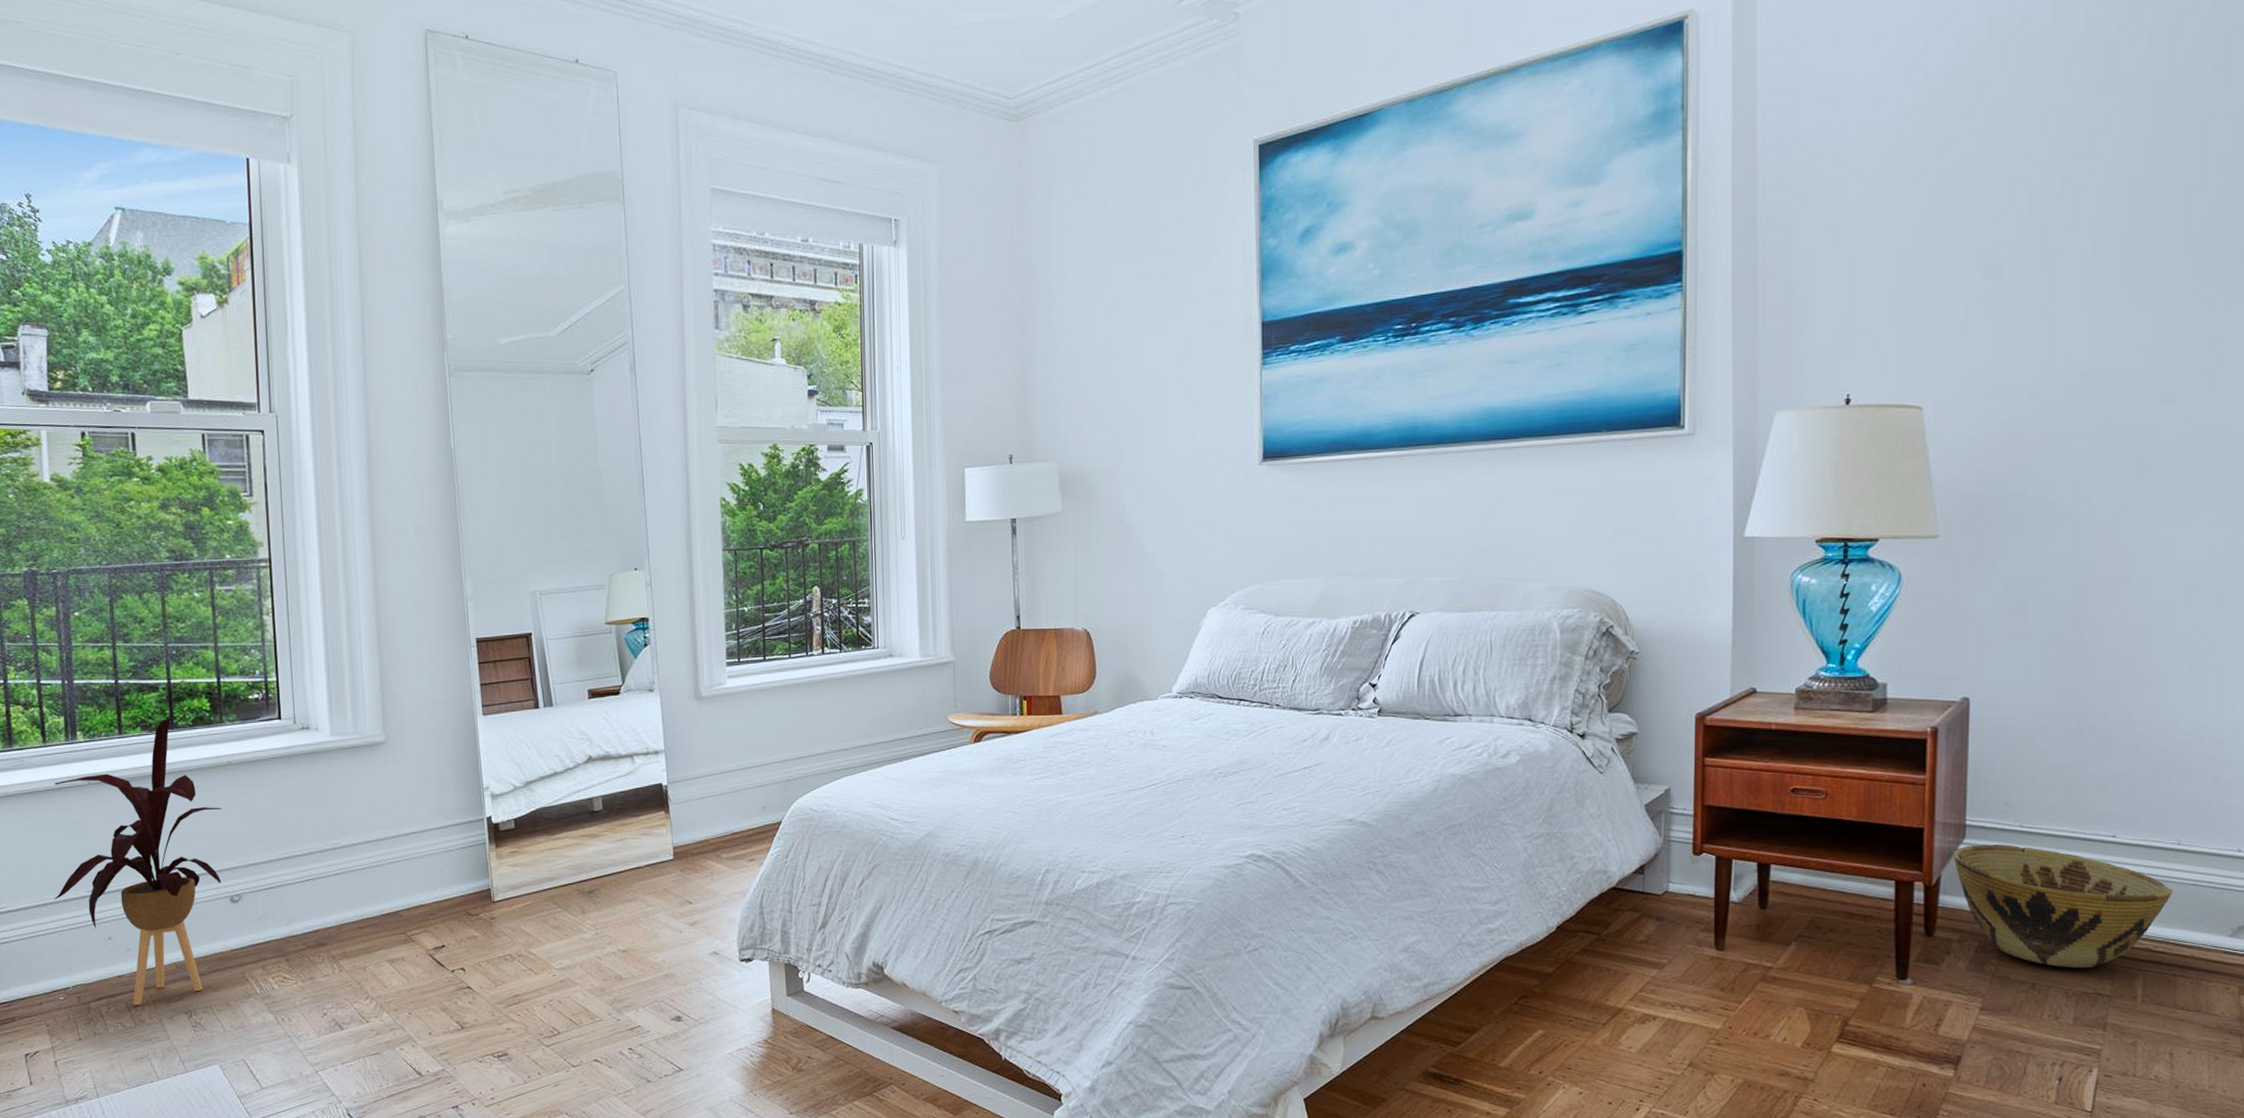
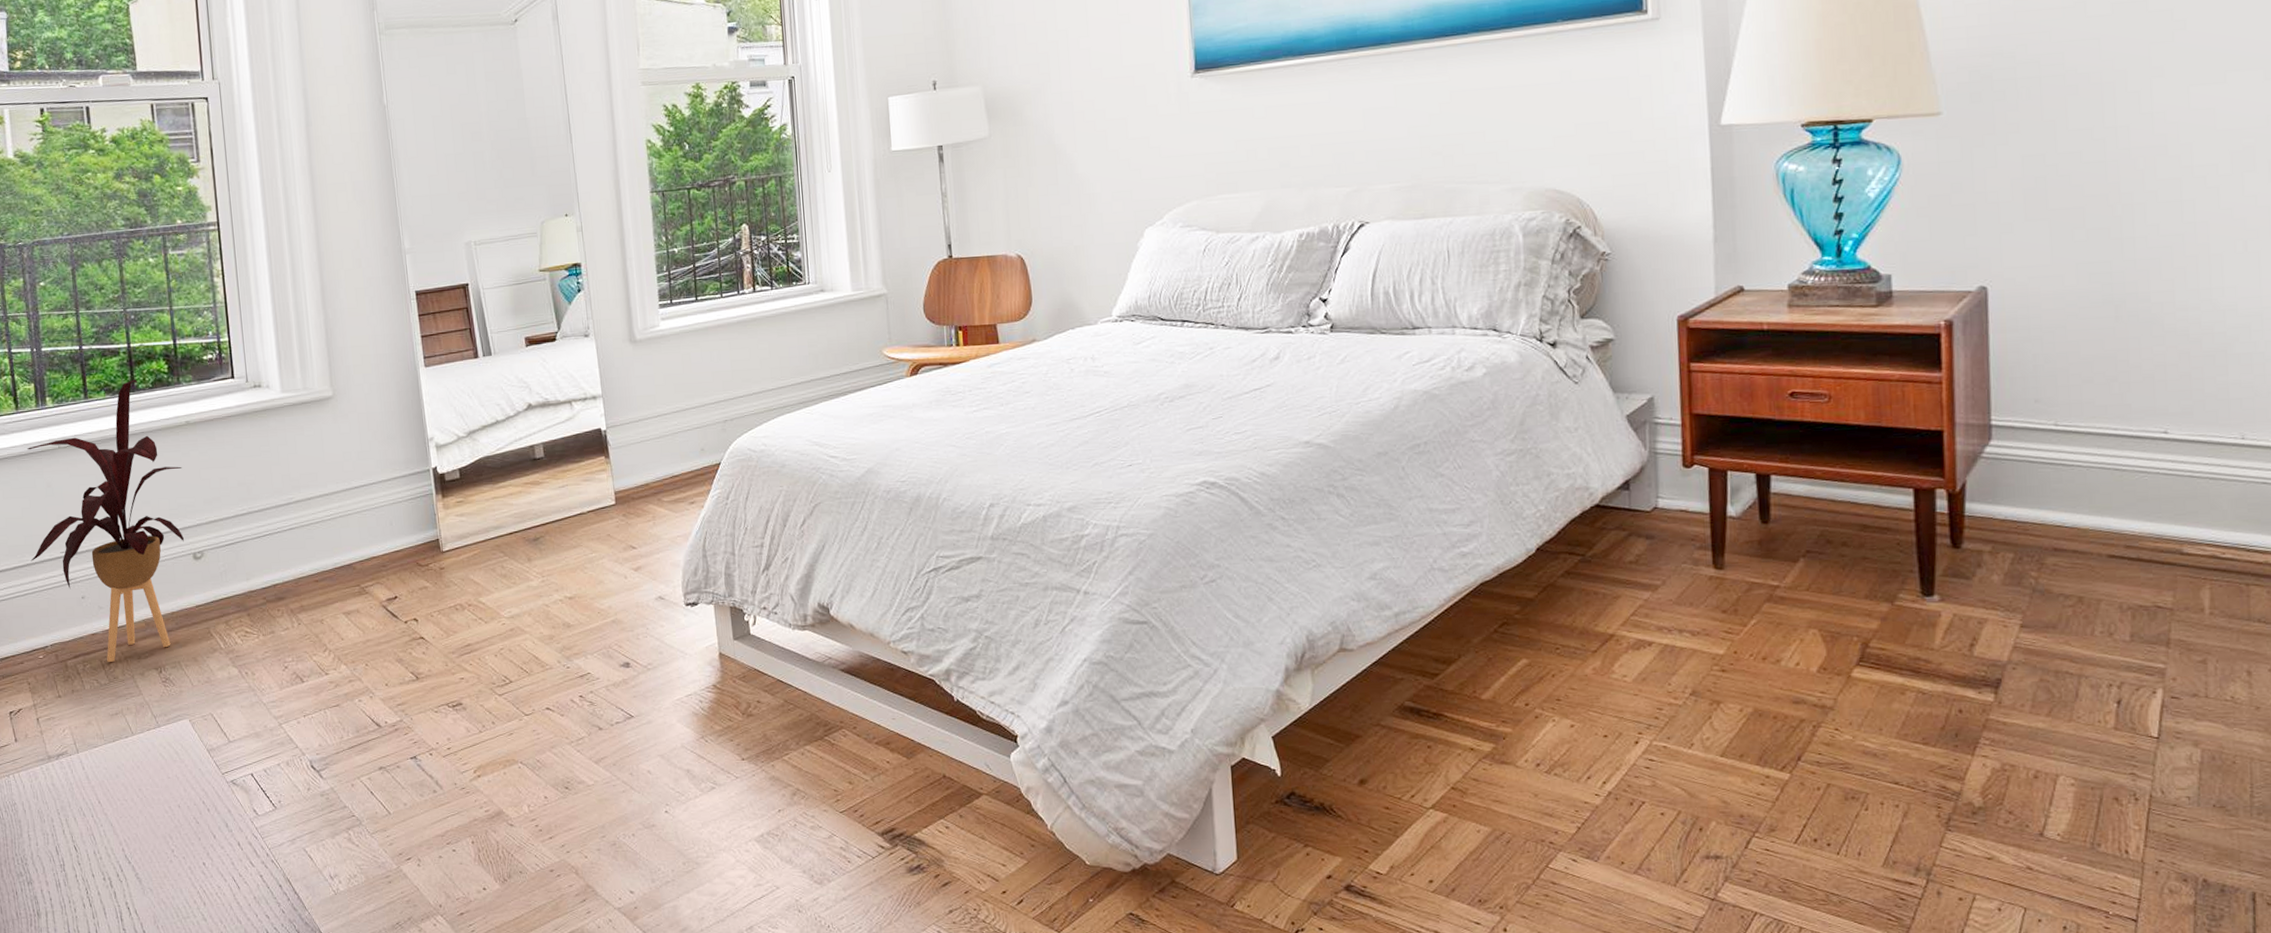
woven basket: present [1953,844,2173,969] -> none [1979,444,2239,580]

